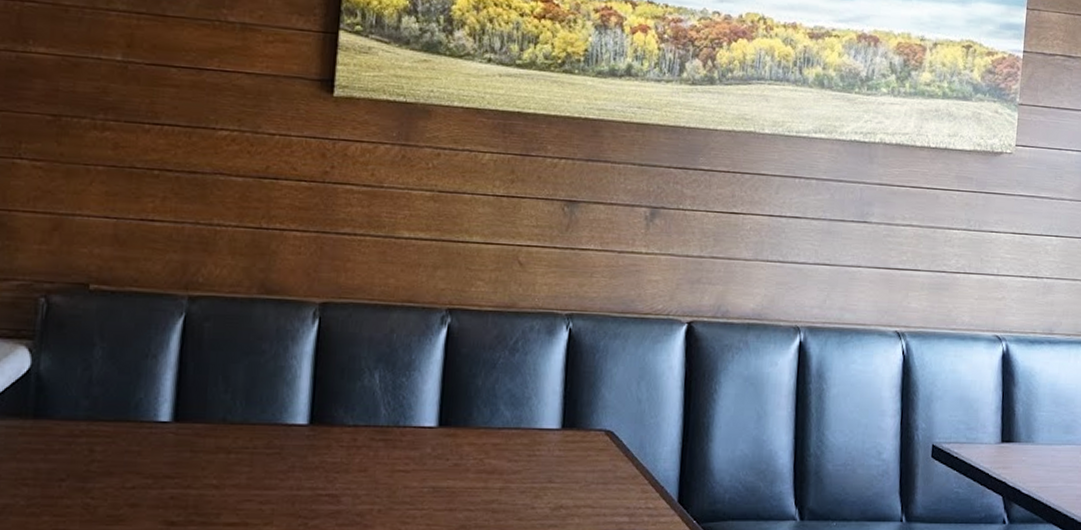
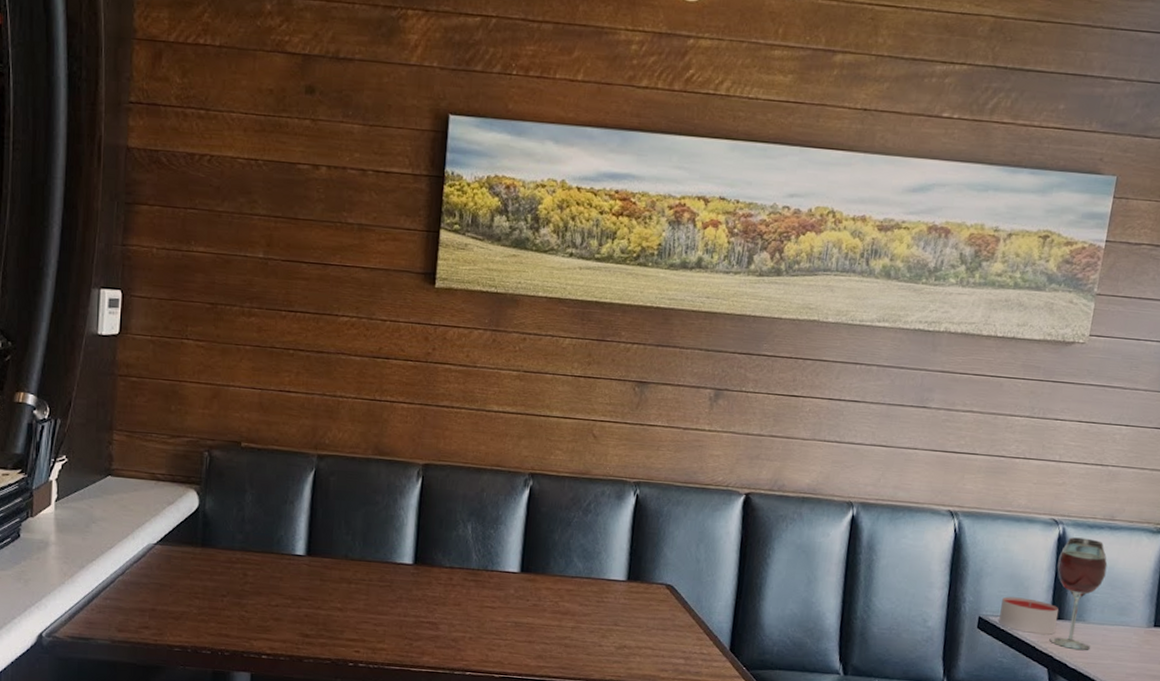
candle: none [952,421,1009,461] -> present [998,596,1059,636]
wineglass: none [1003,354,1050,473] -> present [1050,537,1108,650]

